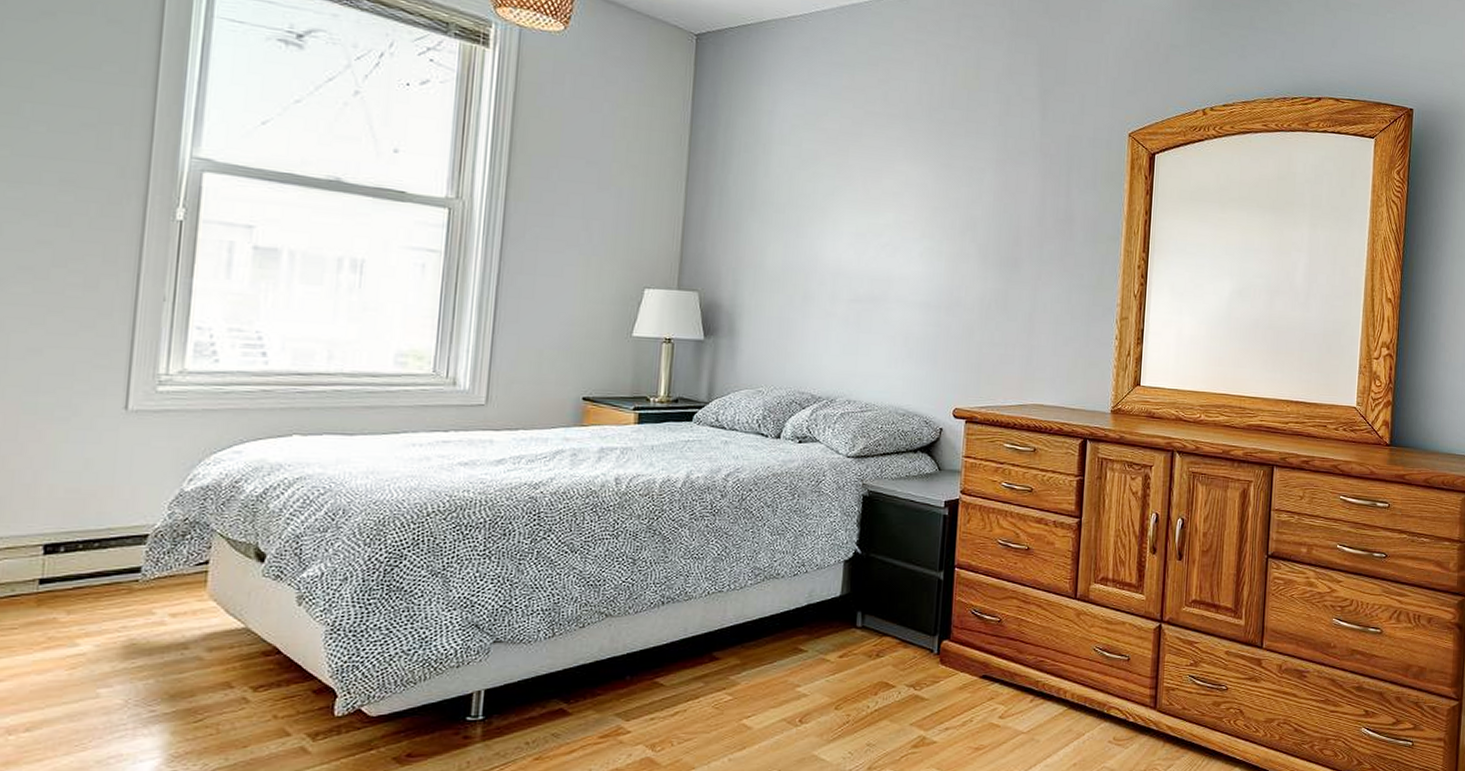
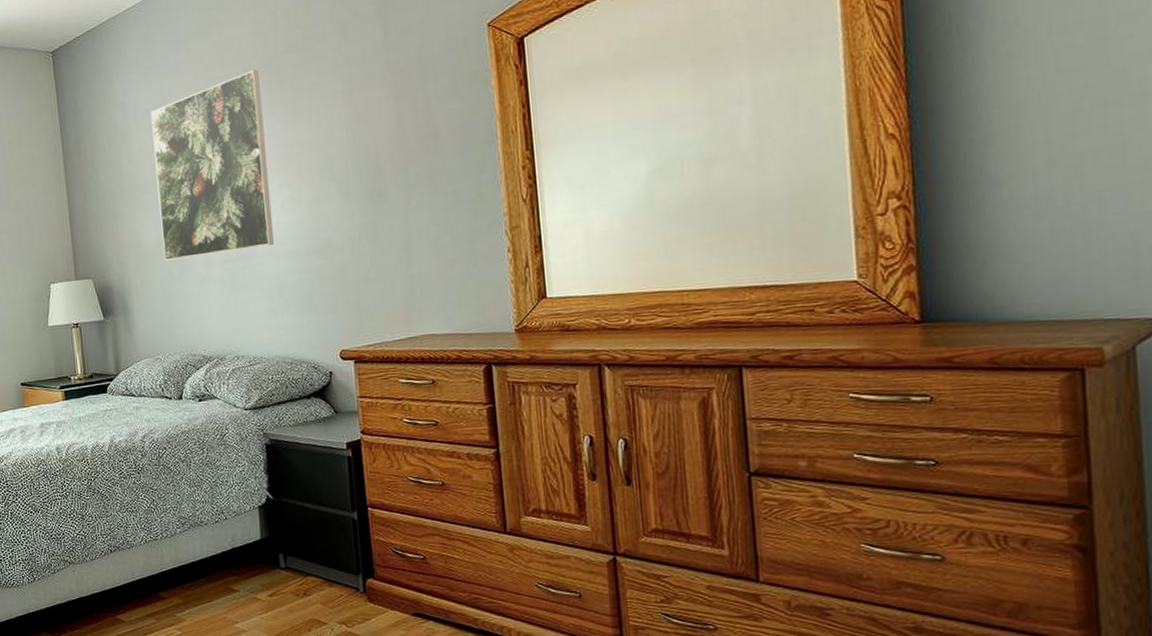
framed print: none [787,115,920,293] -> present [150,70,275,260]

